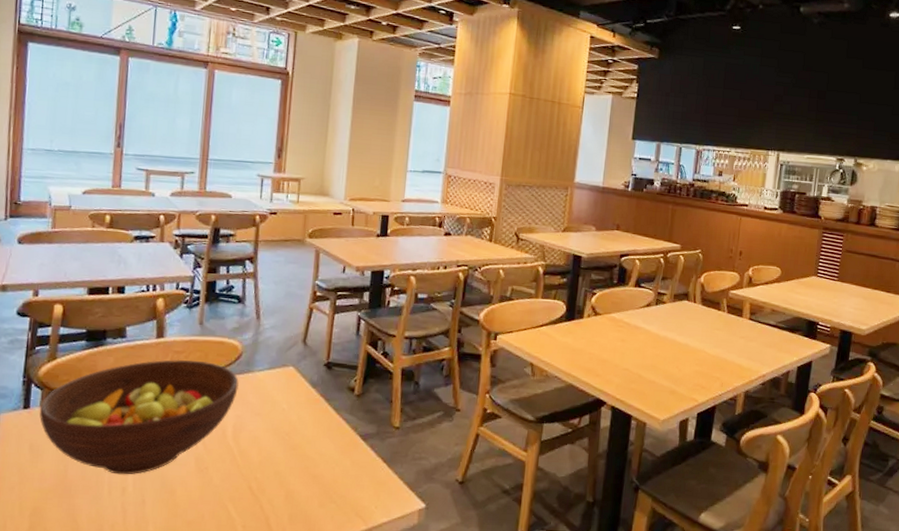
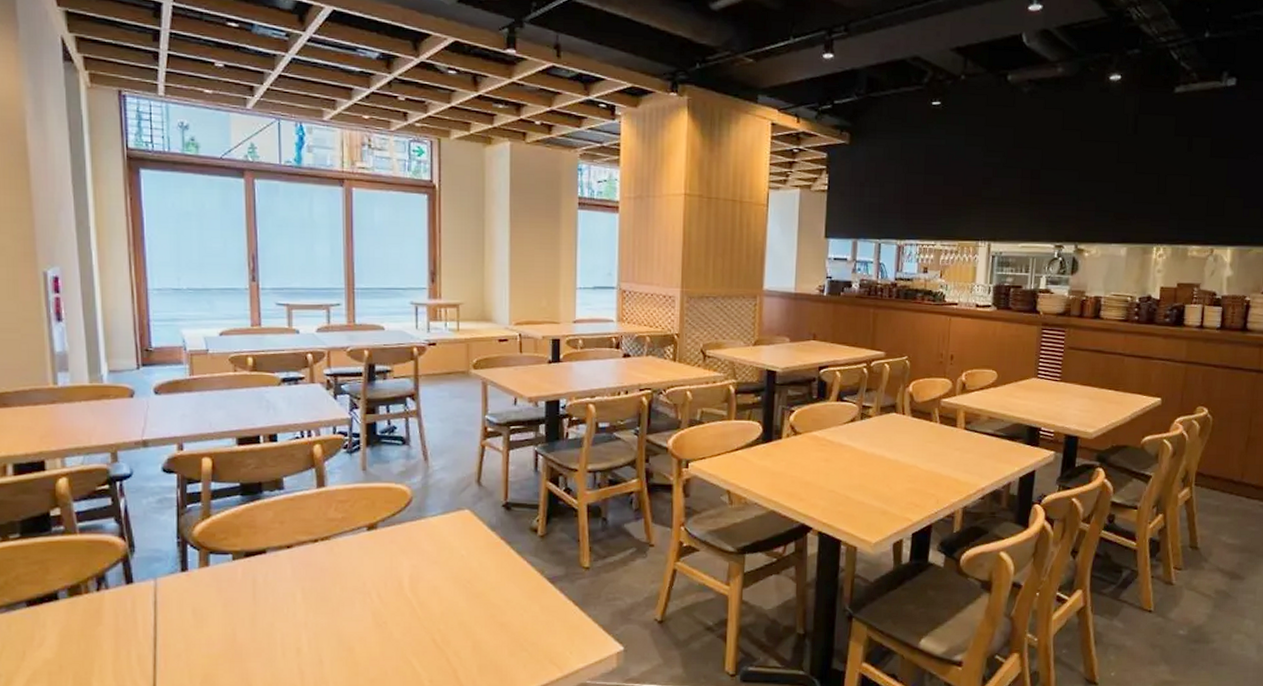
fruit bowl: present [39,359,239,475] -> none [198,509,411,635]

